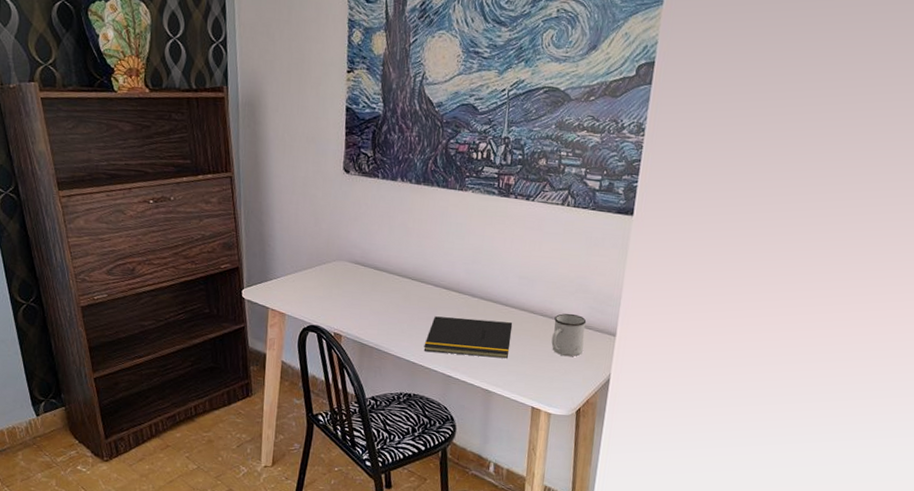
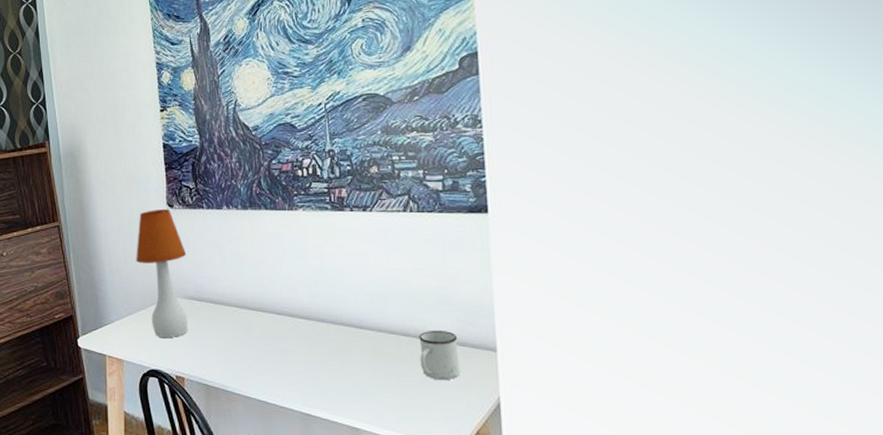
table lamp: none [307,172,358,298] -> present [136,209,188,337]
notepad: present [423,316,513,359] -> none [275,346,373,389]

